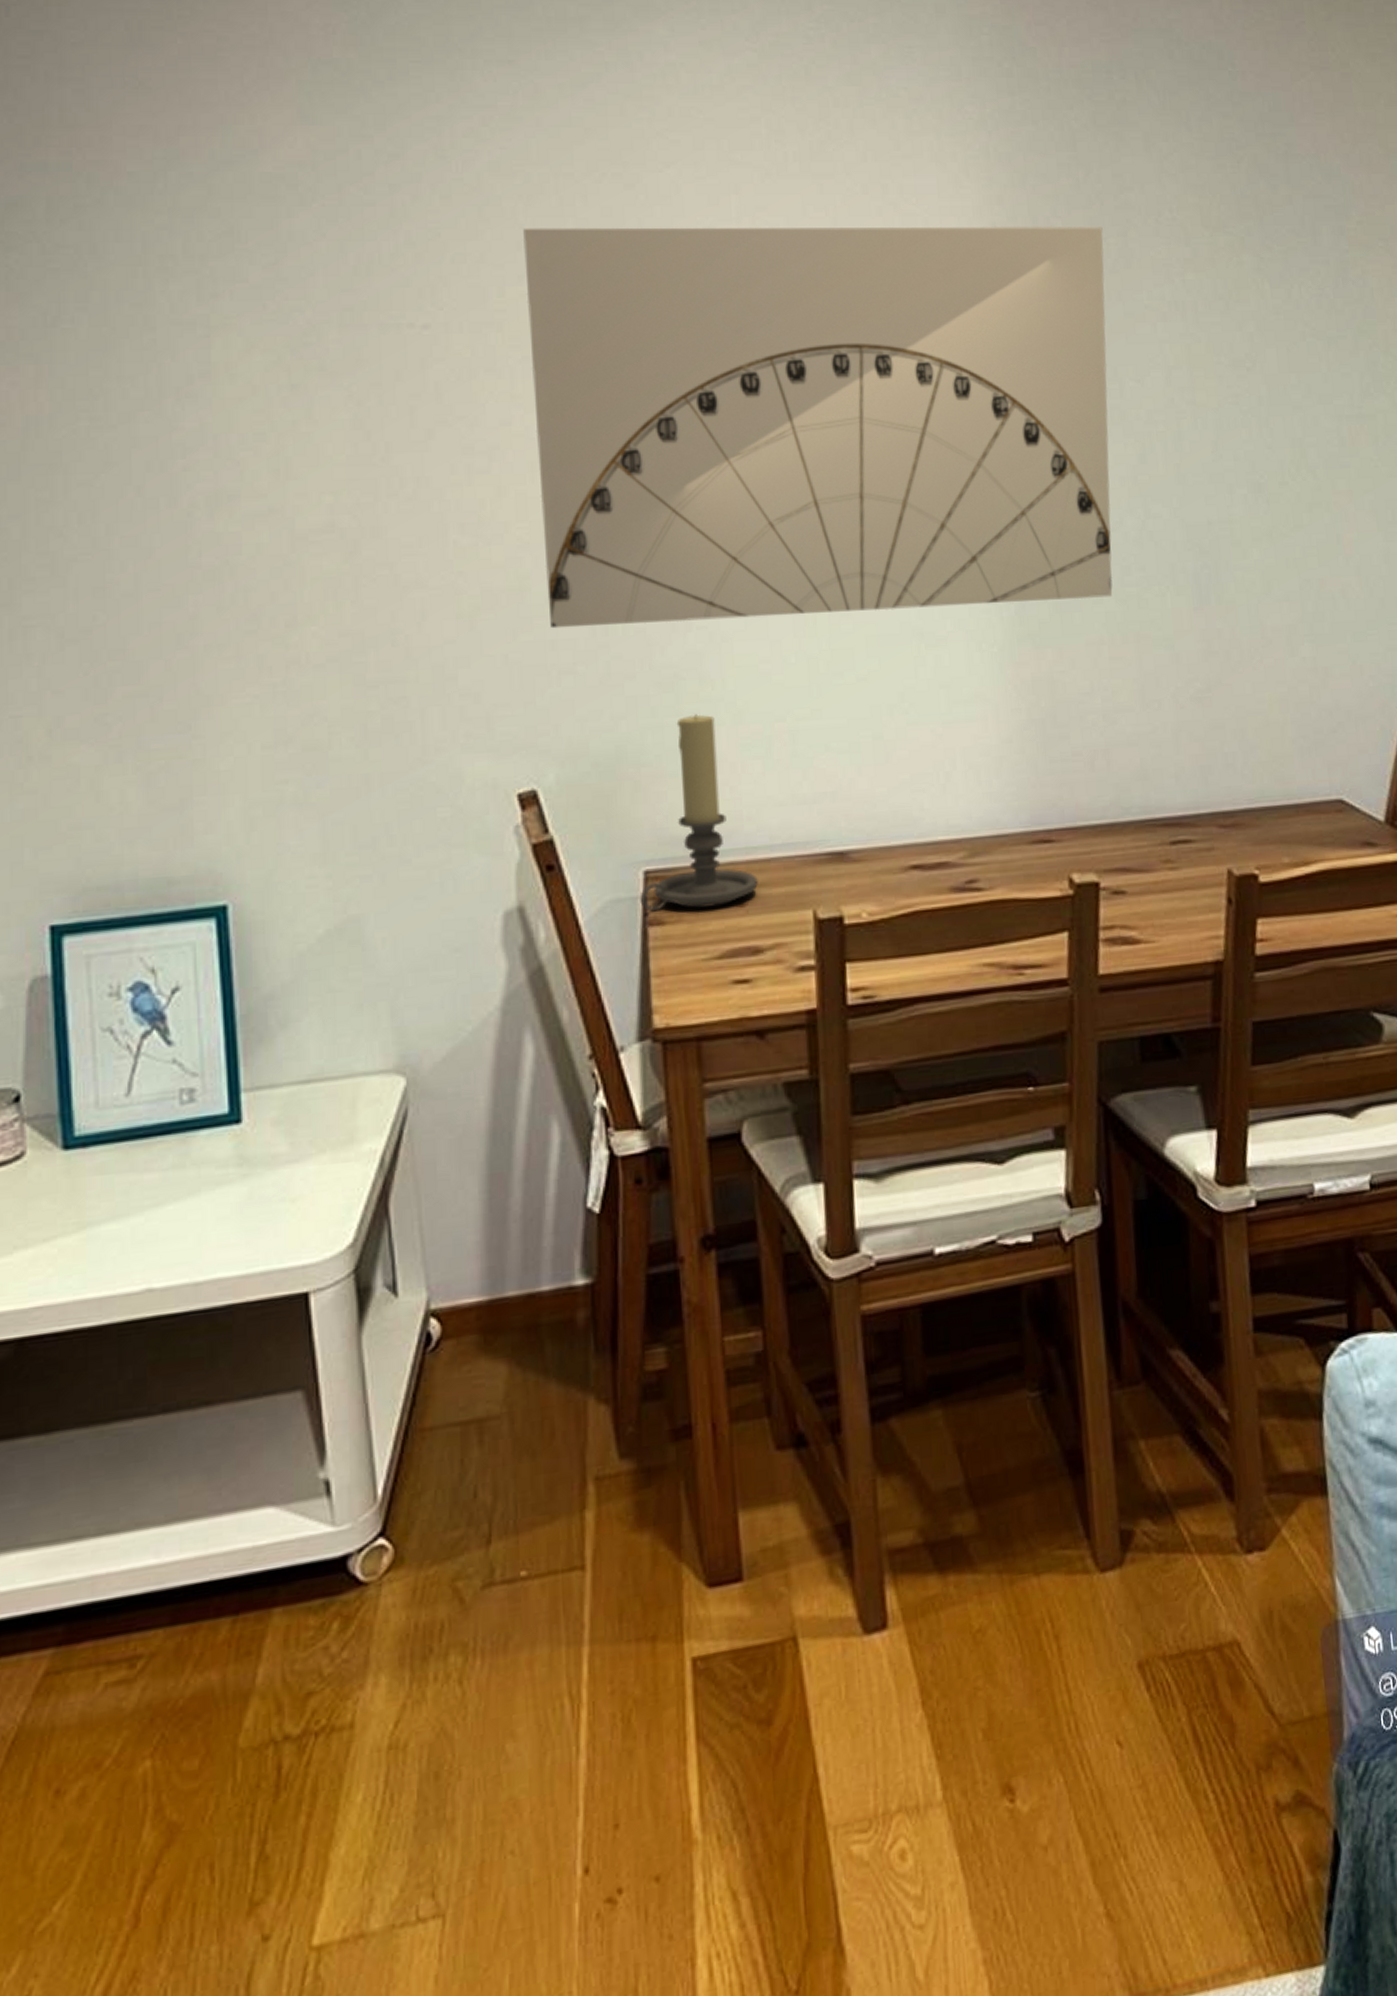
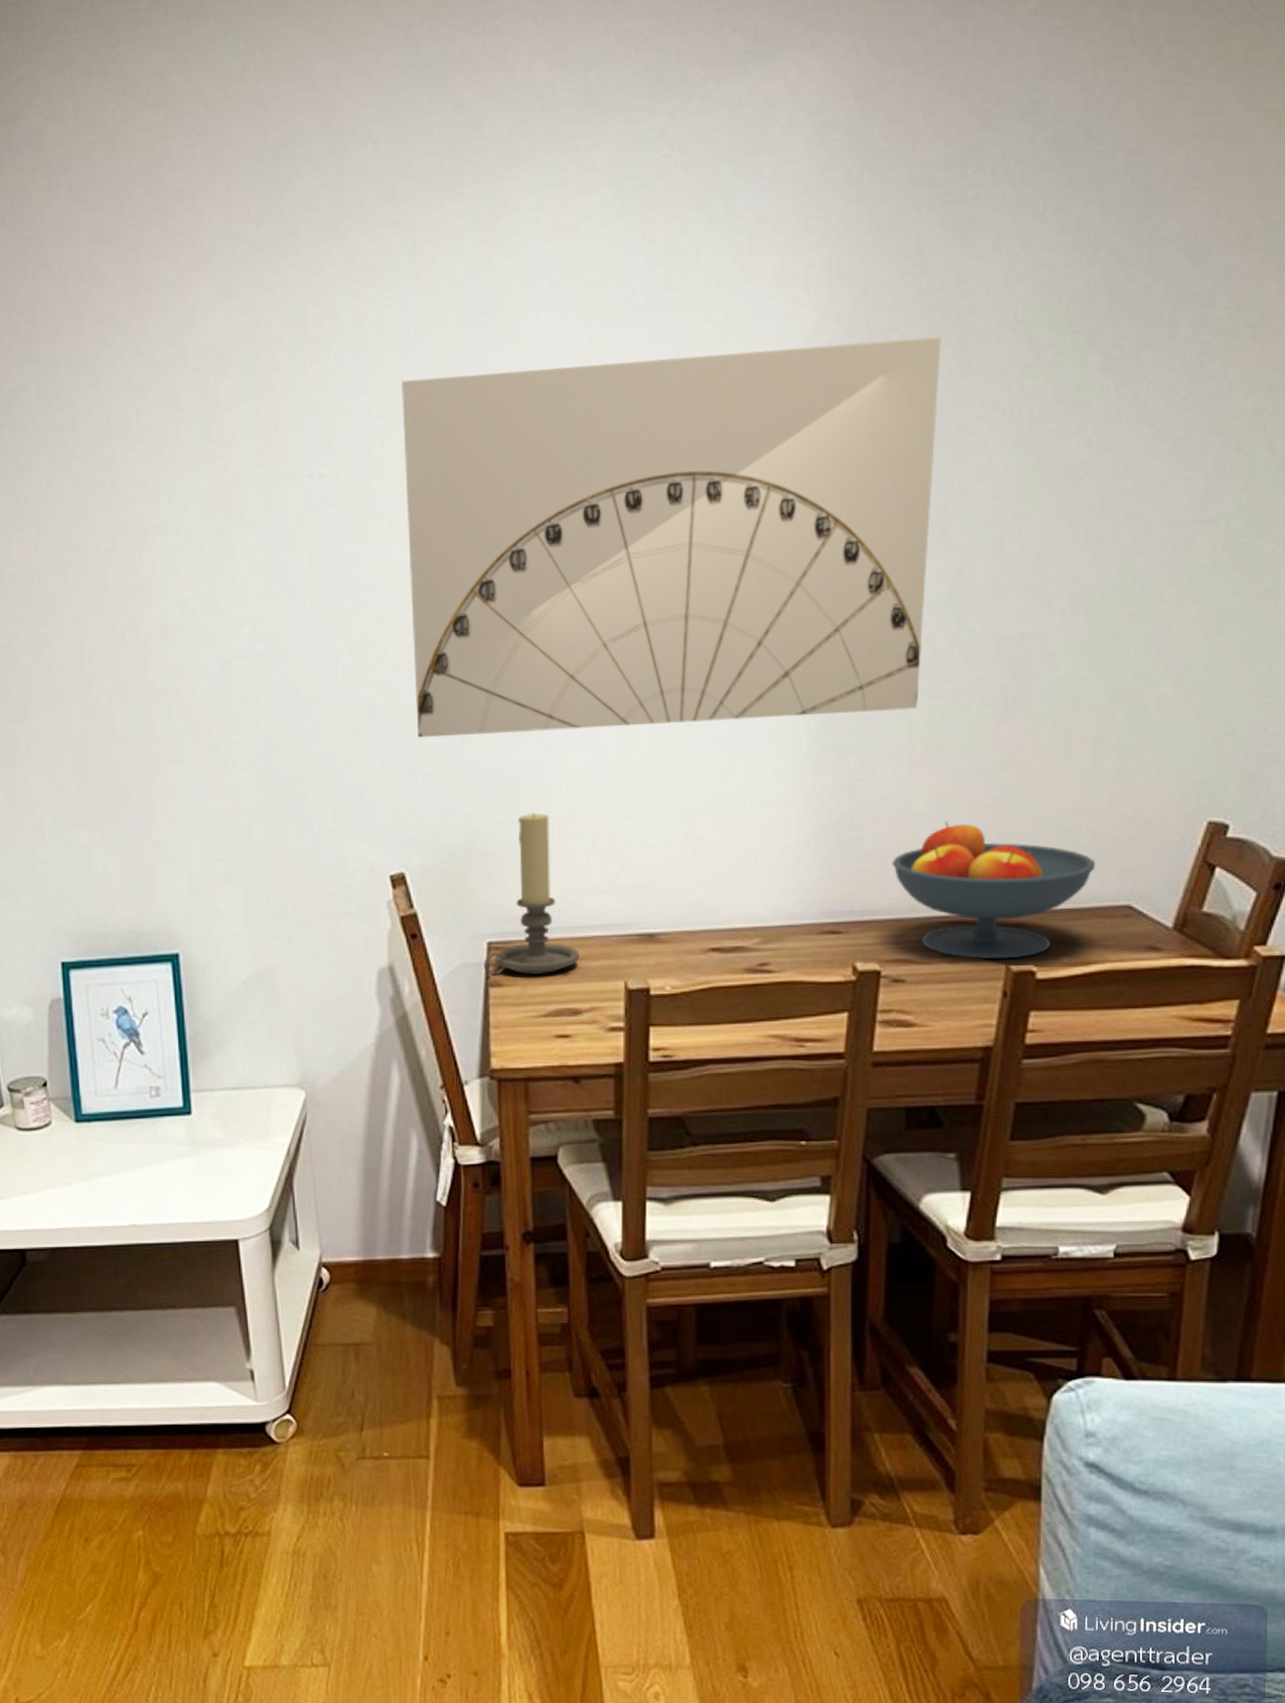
fruit bowl: none [1100,715,1304,864] -> present [892,821,1095,960]

